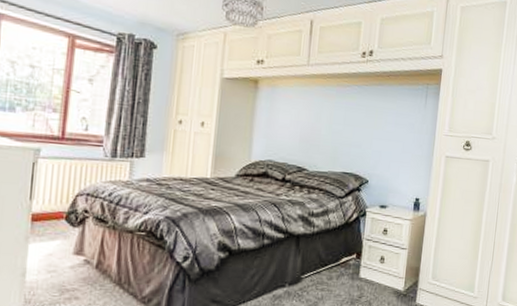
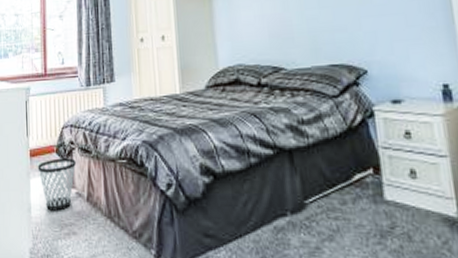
wastebasket: none [40,225,89,277] -> present [37,158,77,211]

